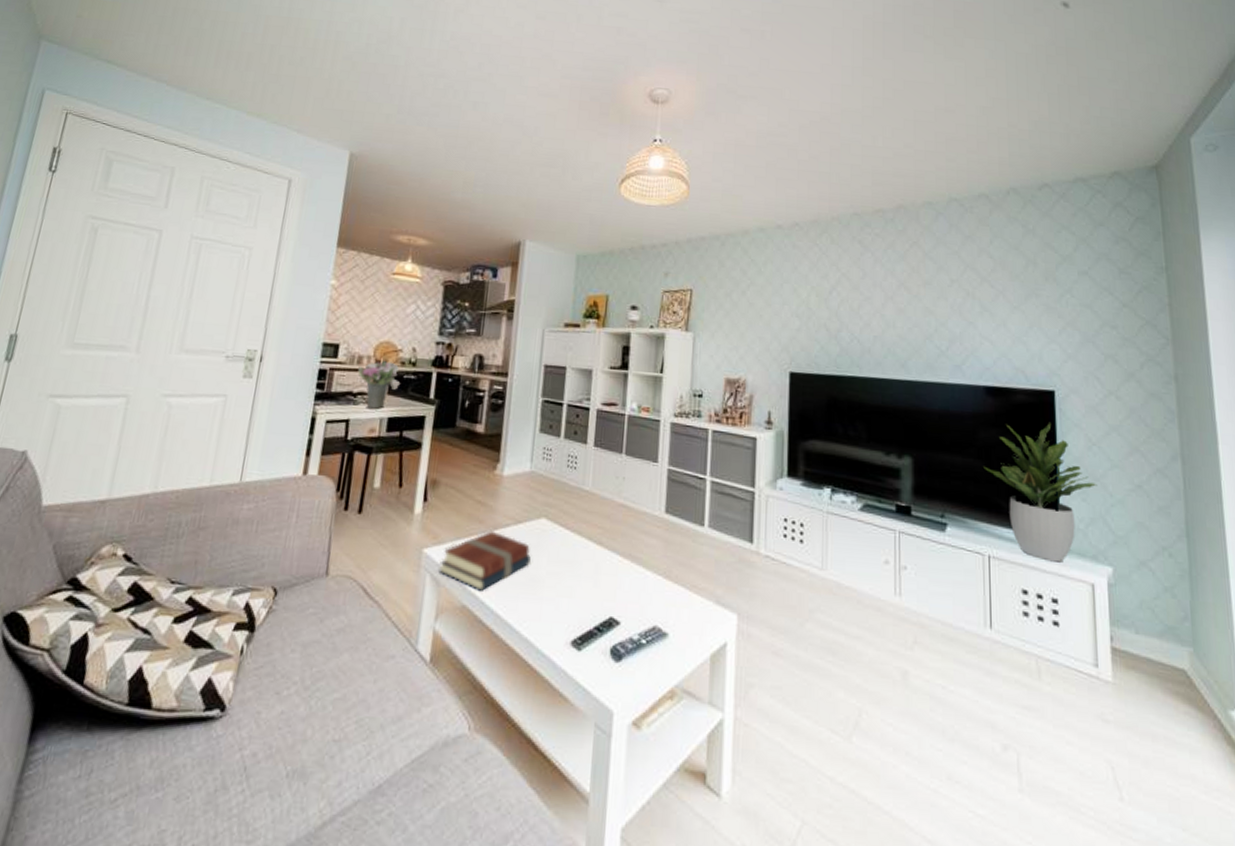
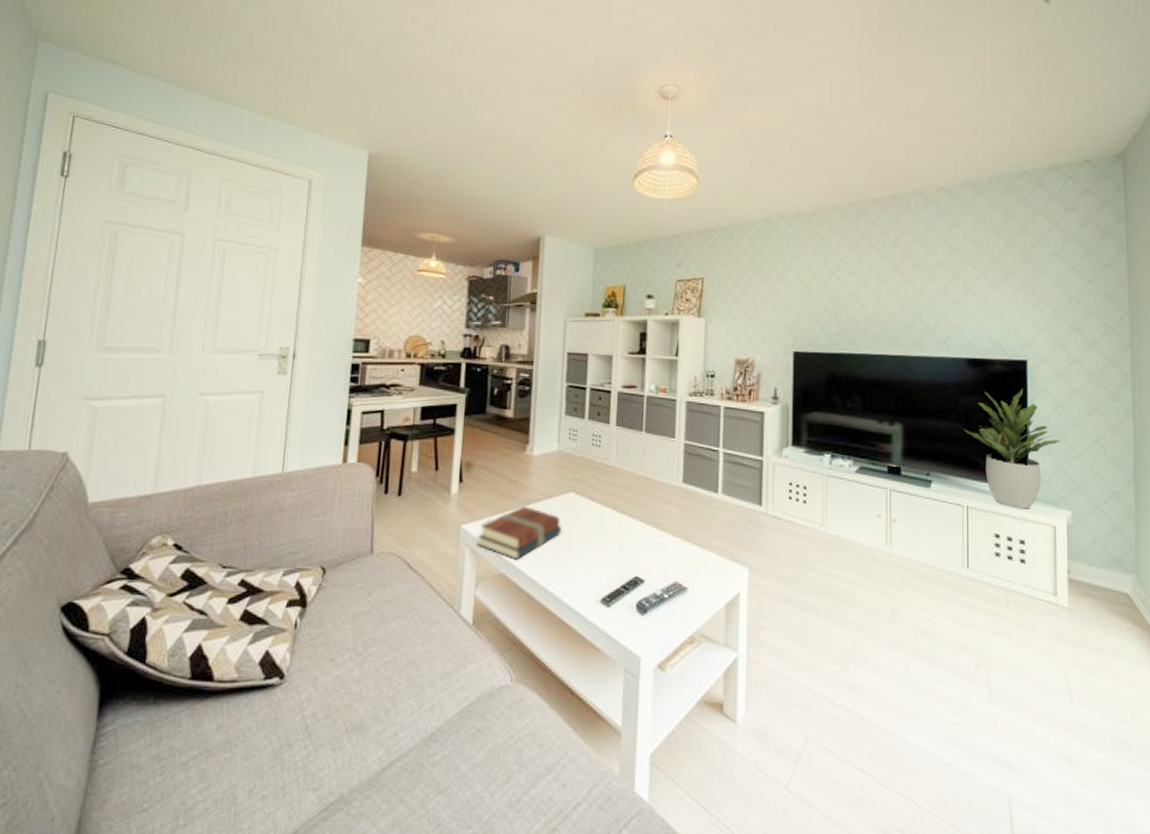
flower bouquet: present [357,361,401,409] -> none [389,354,432,399]

